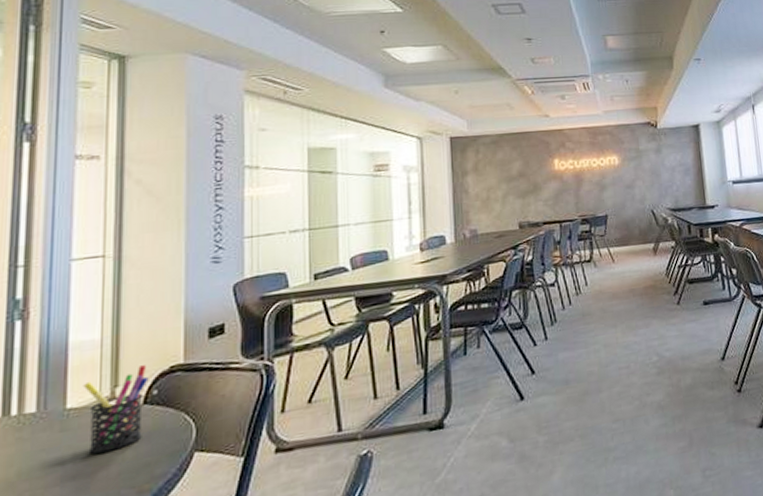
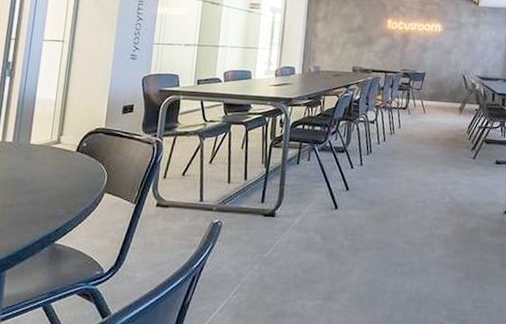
pen holder: present [83,365,149,454] -> none [41,124,82,180]

